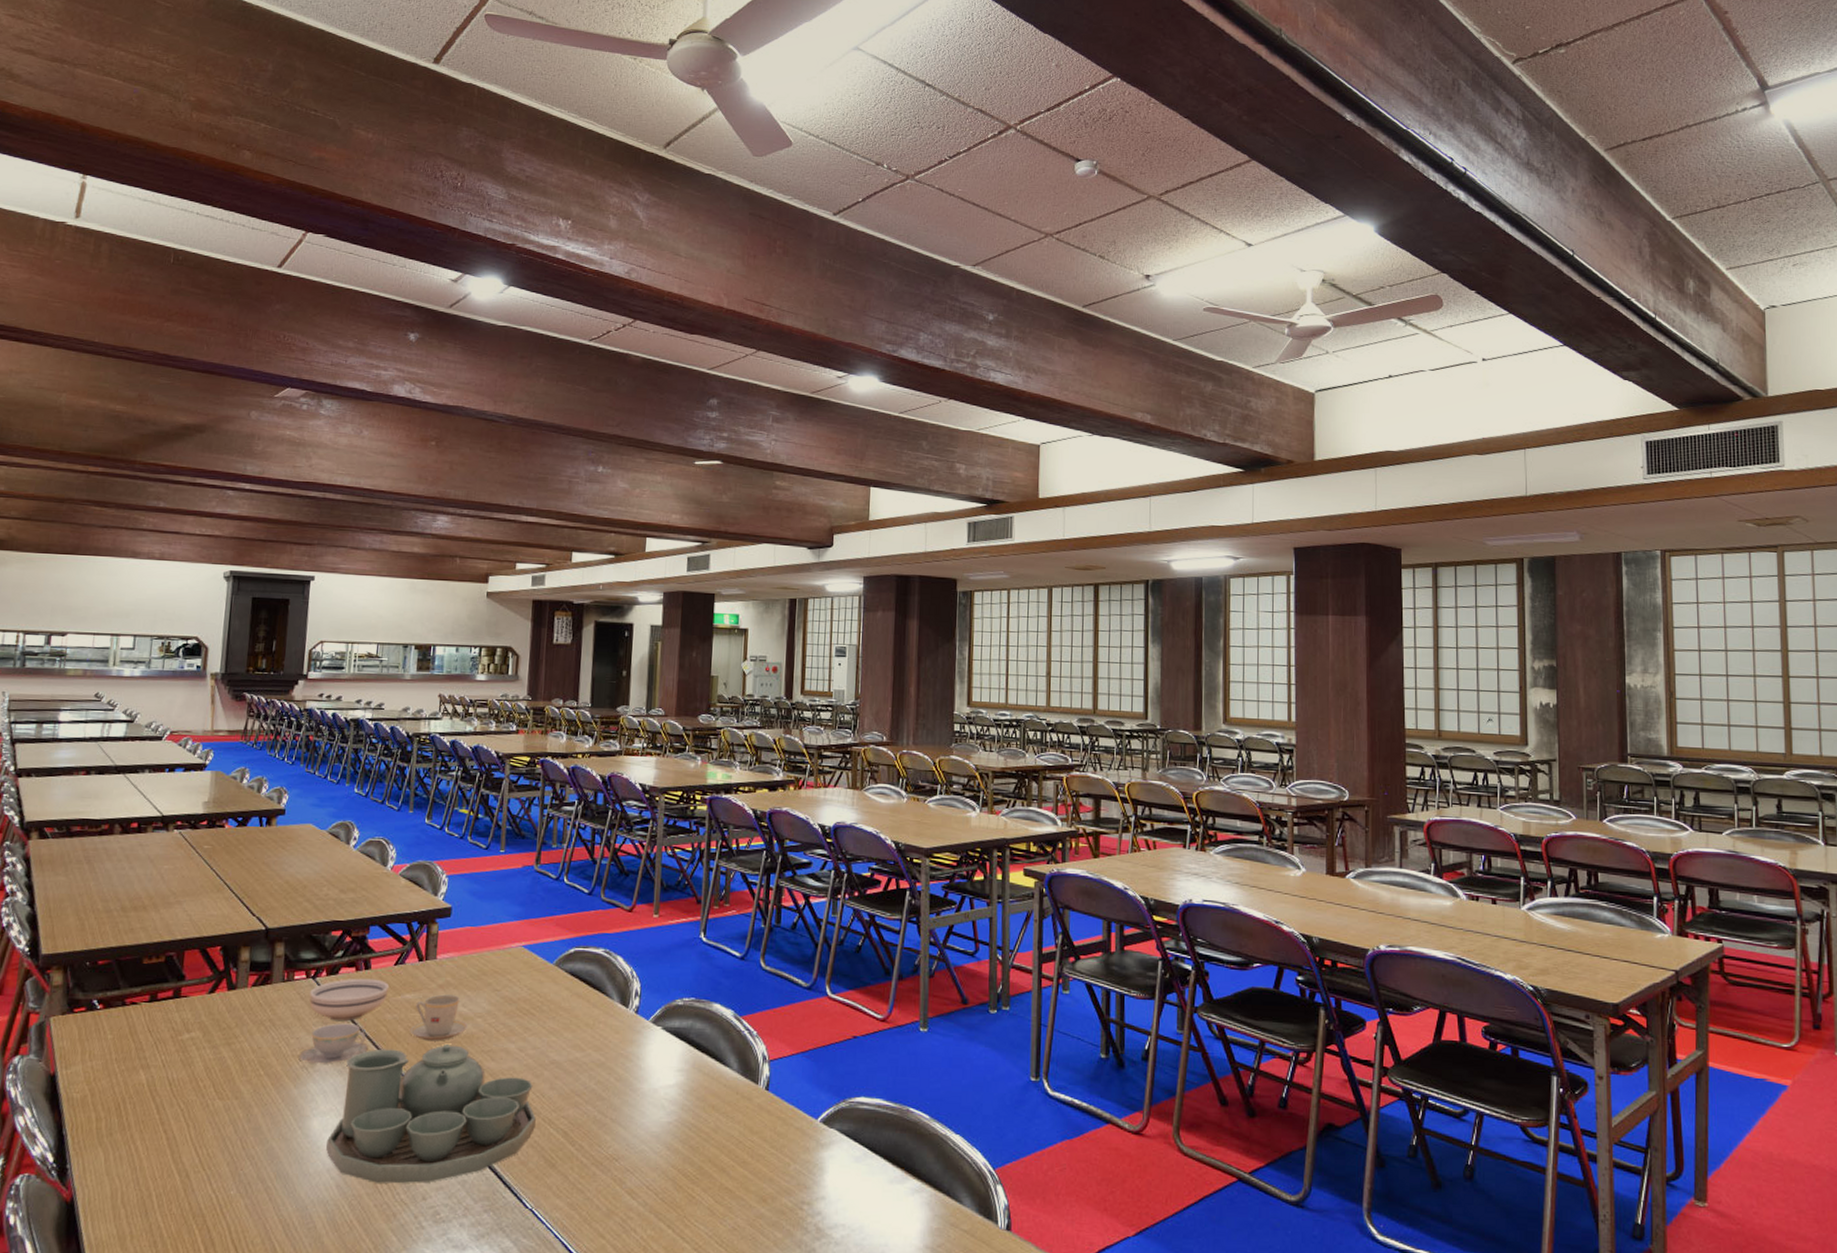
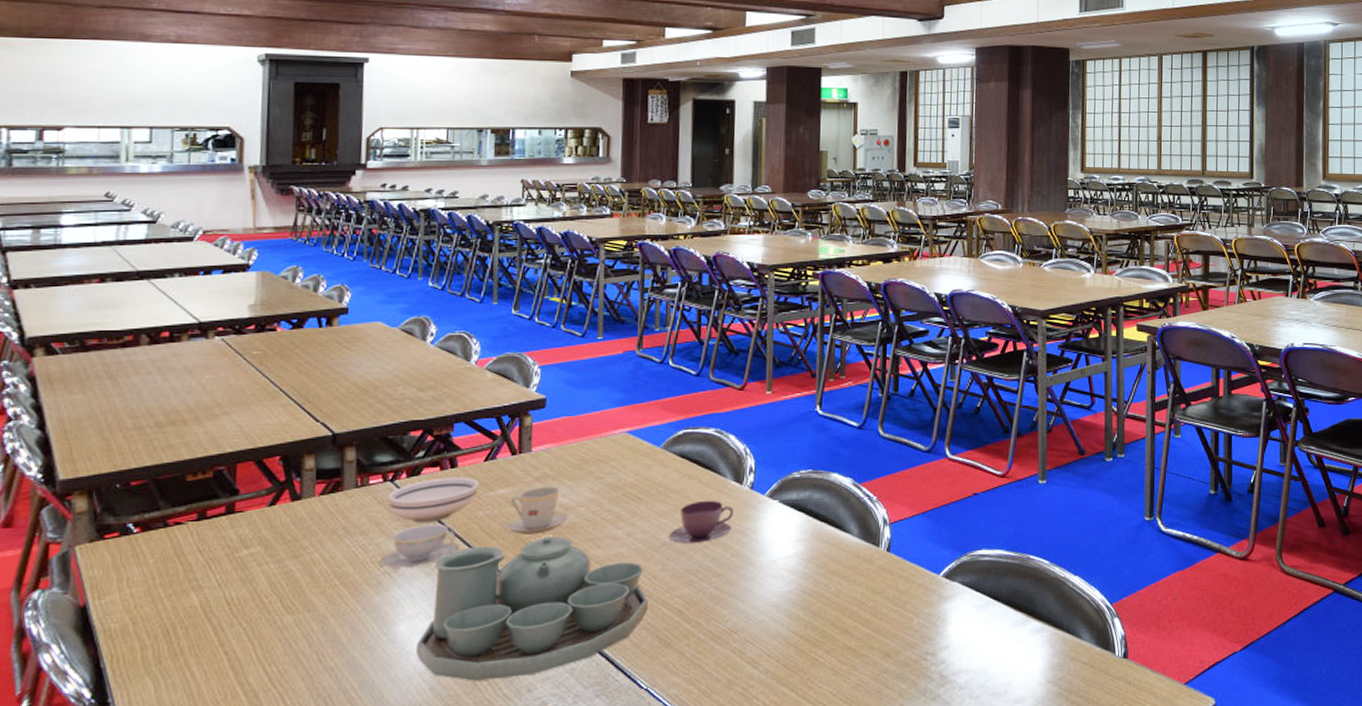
teacup: none [557,1021,620,1064] -> present [668,500,734,544]

